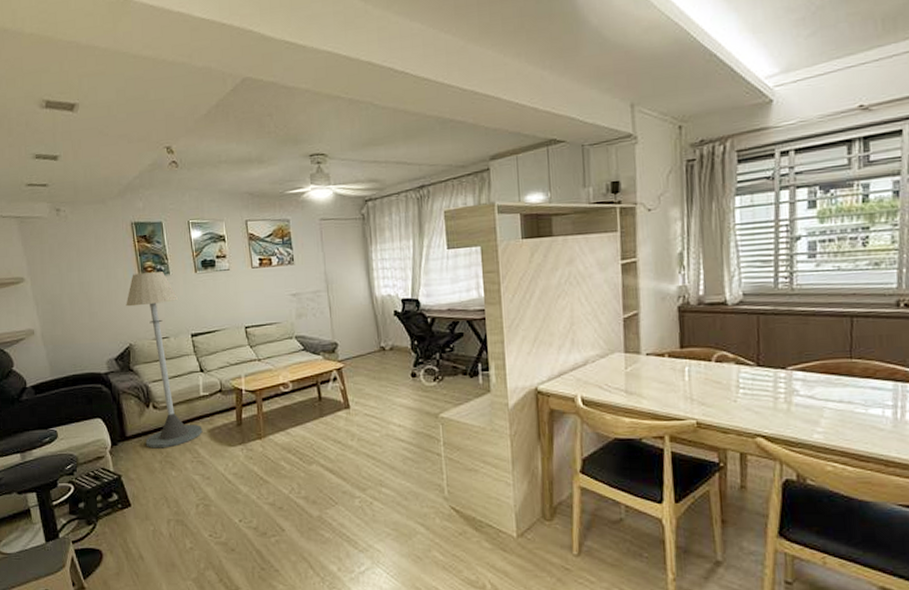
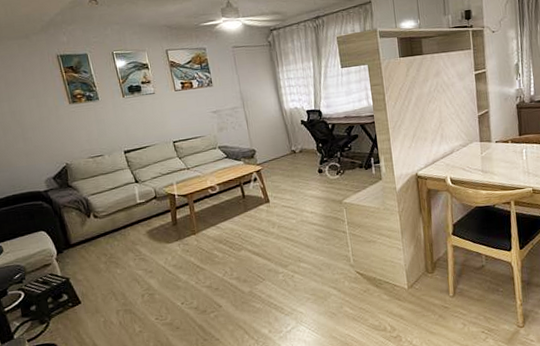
floor lamp: present [126,271,203,449] -> none [59,98,142,252]

